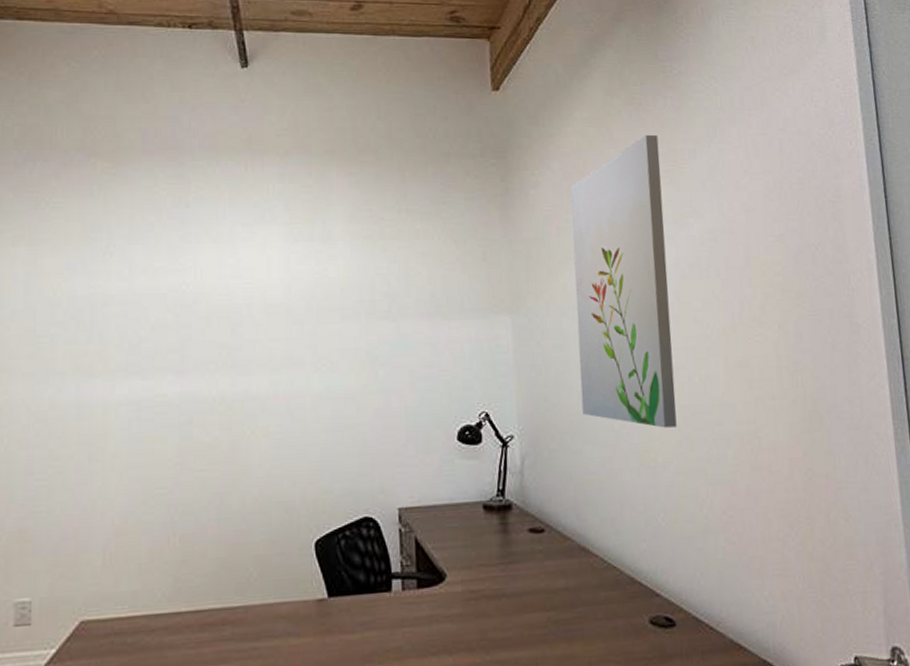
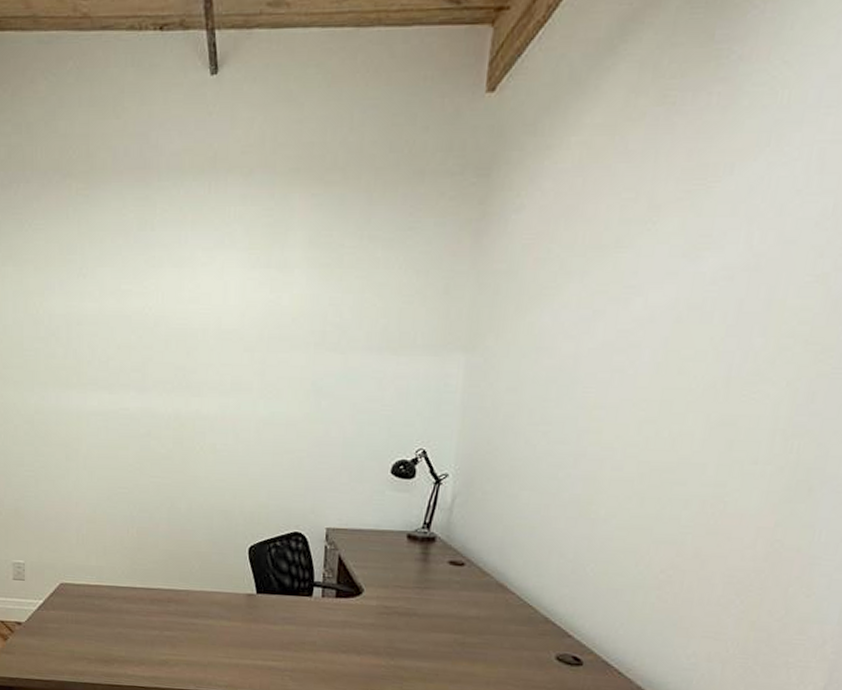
wall art: present [570,134,677,428] -> none [526,143,688,483]

